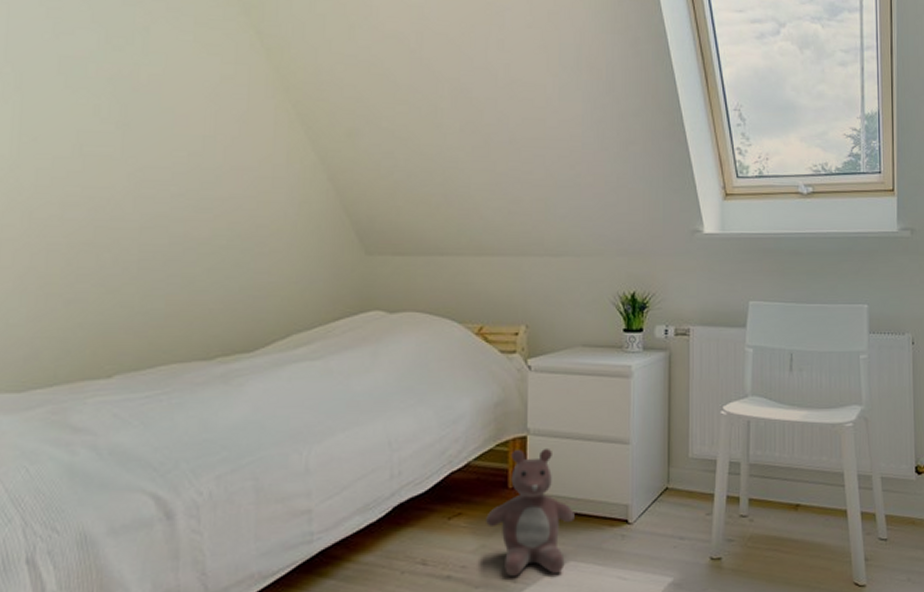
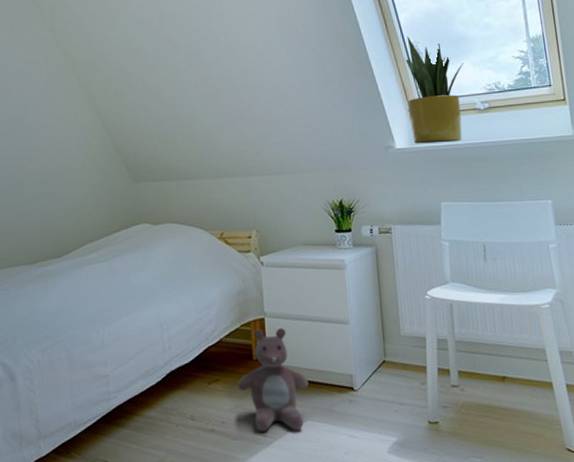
planter: none [723,96,791,231] -> present [404,36,465,144]

